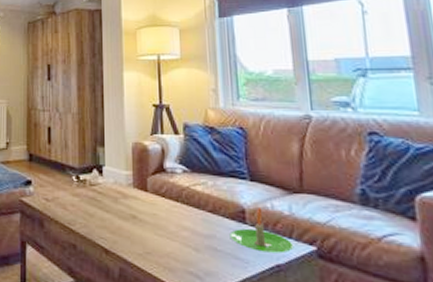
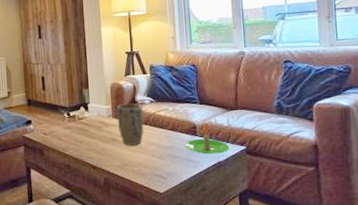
plant pot: none [139,170,175,228] -> present [116,103,145,146]

